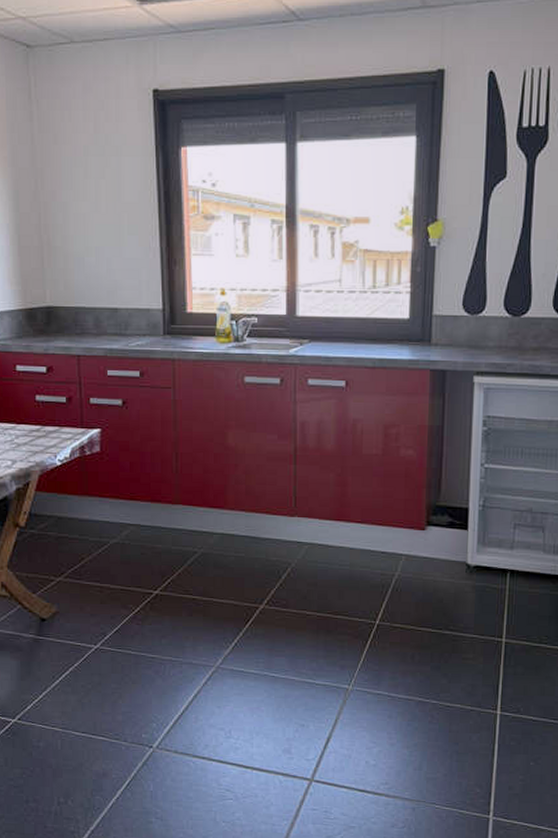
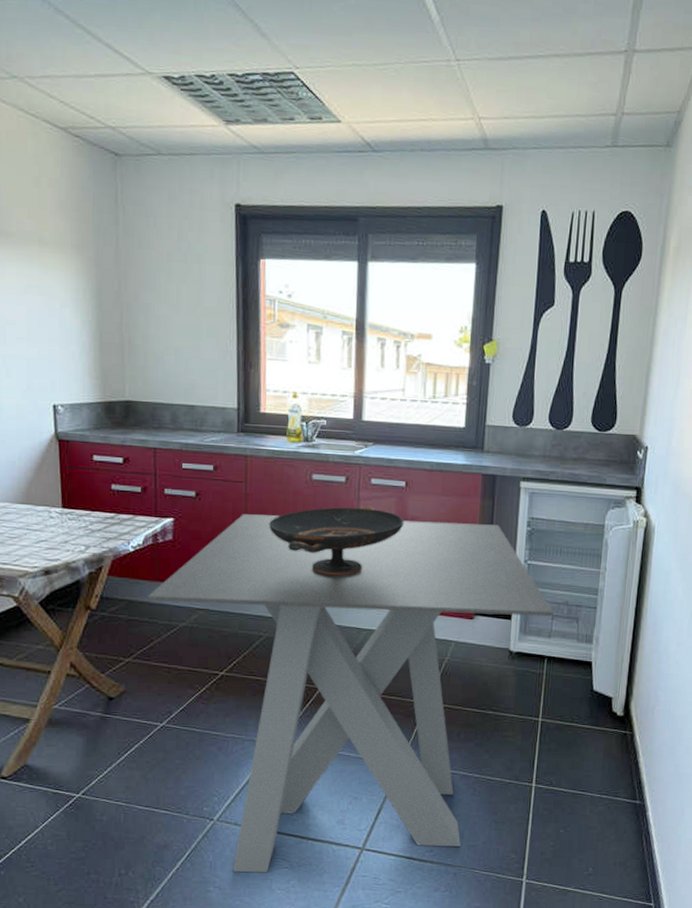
dining table: none [76,422,516,804] -> present [146,514,554,873]
decorative bowl: none [199,409,346,486] -> present [268,506,405,576]

